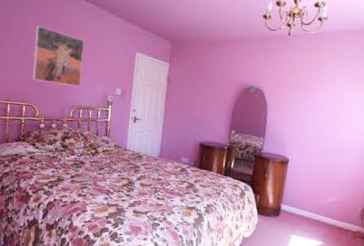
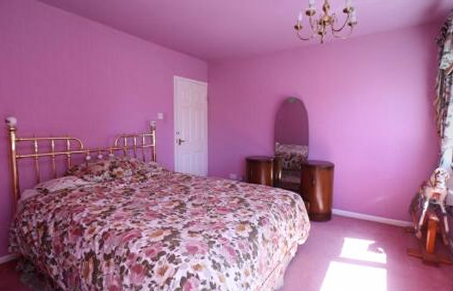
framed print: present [32,25,84,88] -> none [71,58,123,116]

